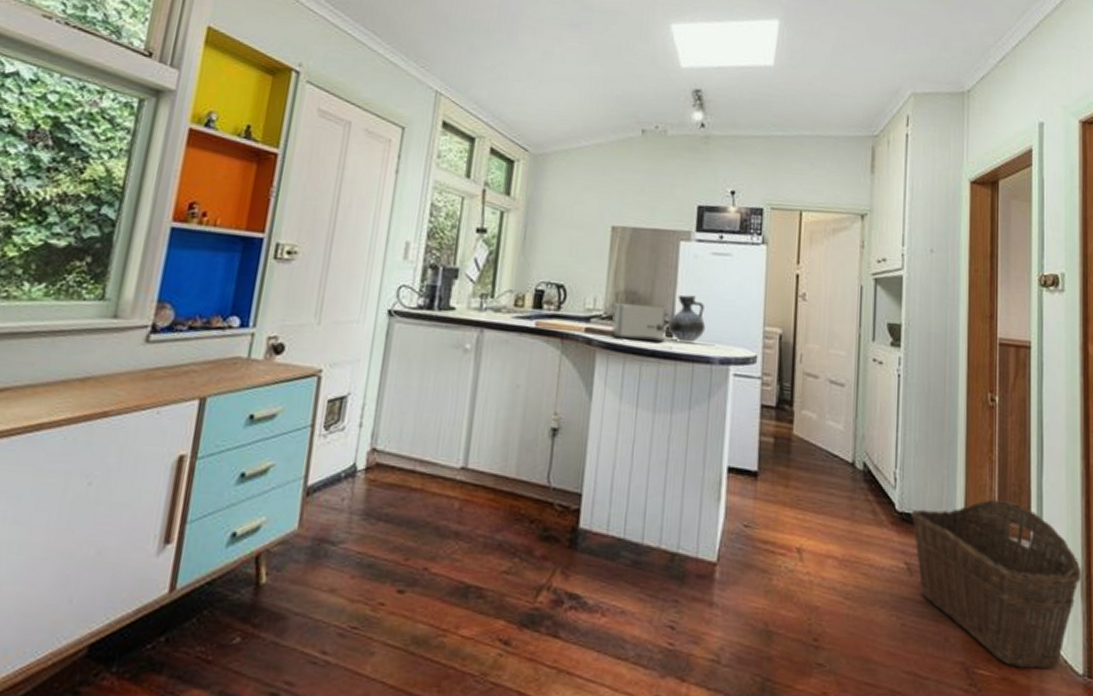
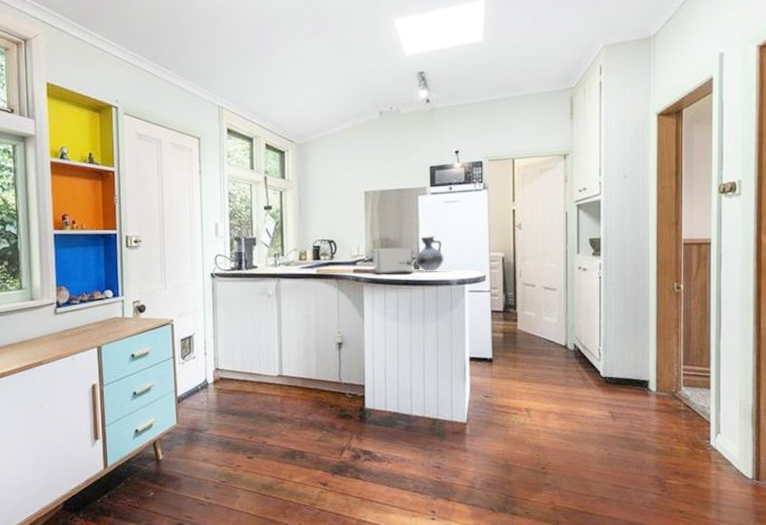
wicker basket: present [910,500,1081,669] -> none [612,362,751,477]

